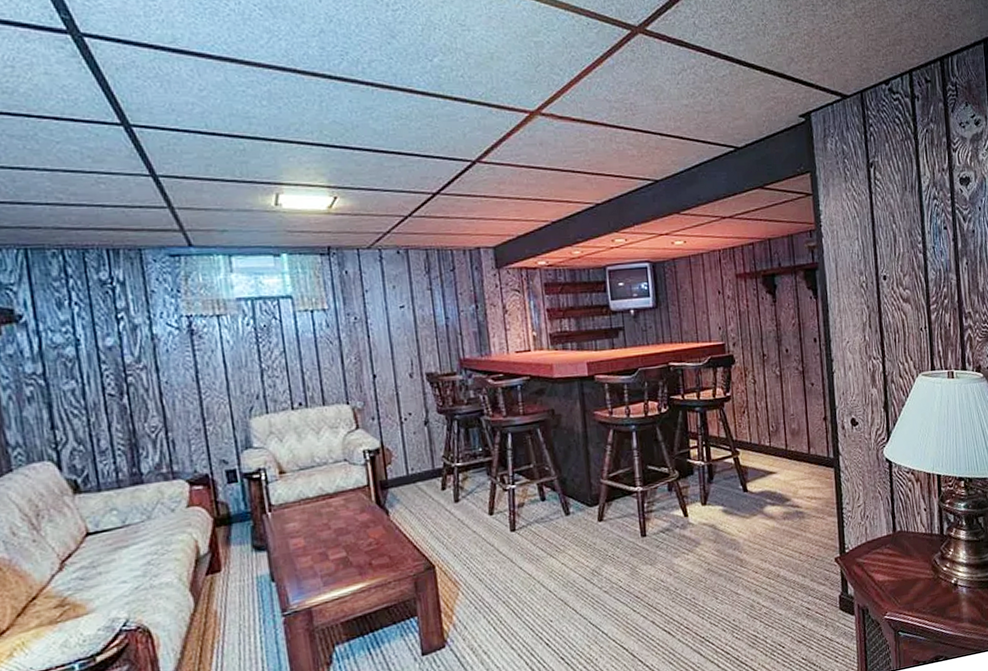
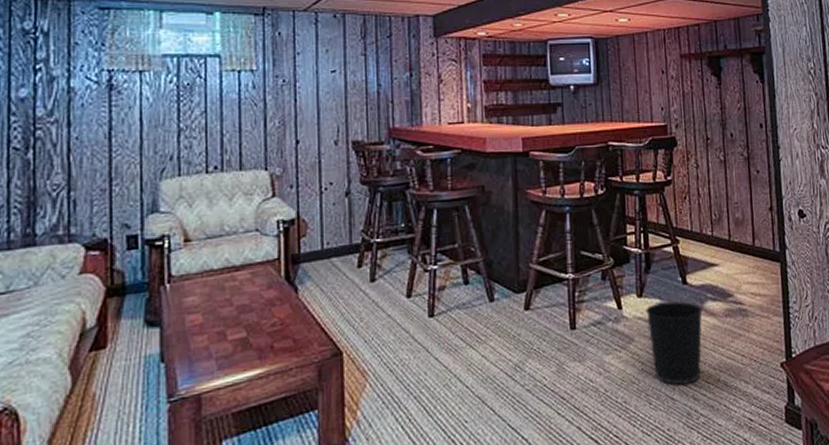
wastebasket: none [709,507,763,581] -> present [645,301,703,385]

